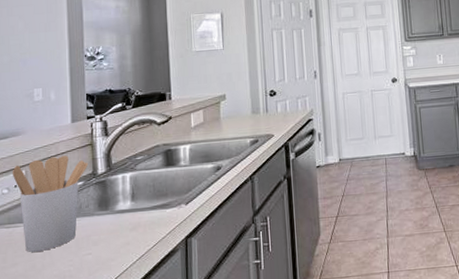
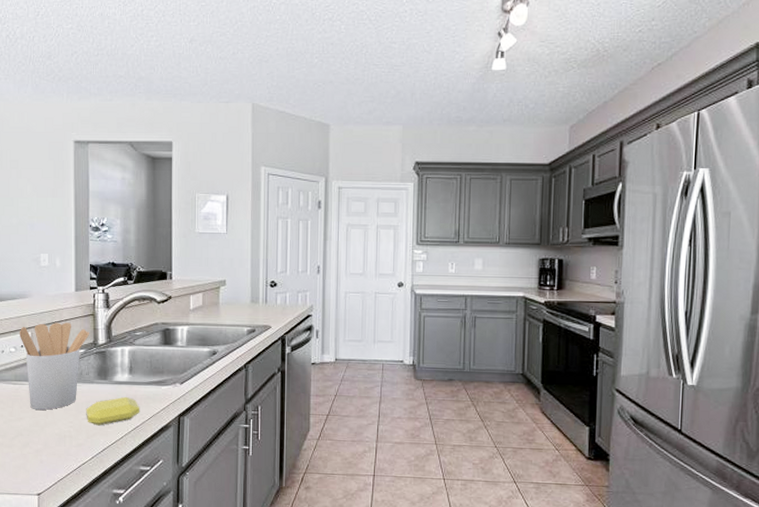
soap bar: none [87,225,145,261] -> present [86,396,140,426]

